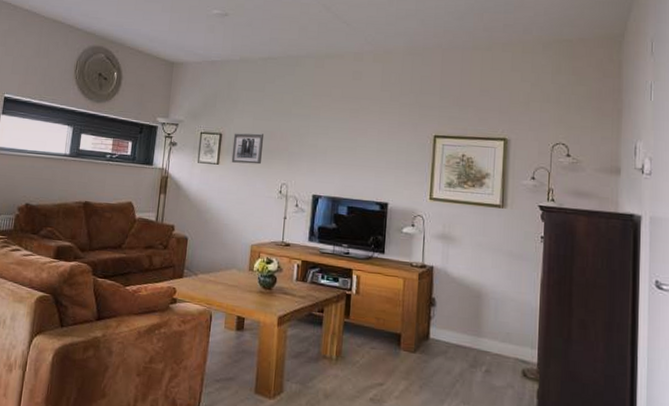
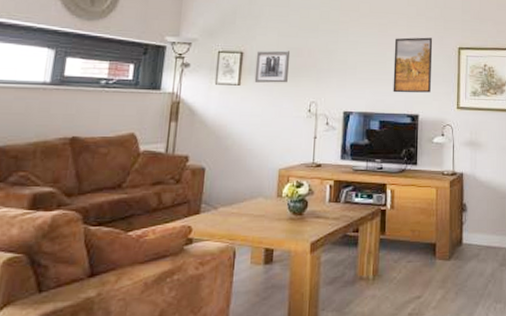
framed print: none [362,123,407,181] -> present [393,37,433,93]

